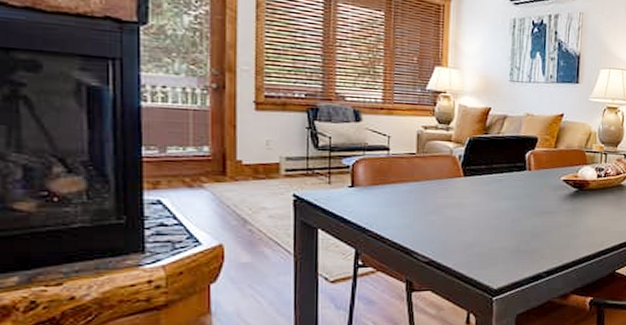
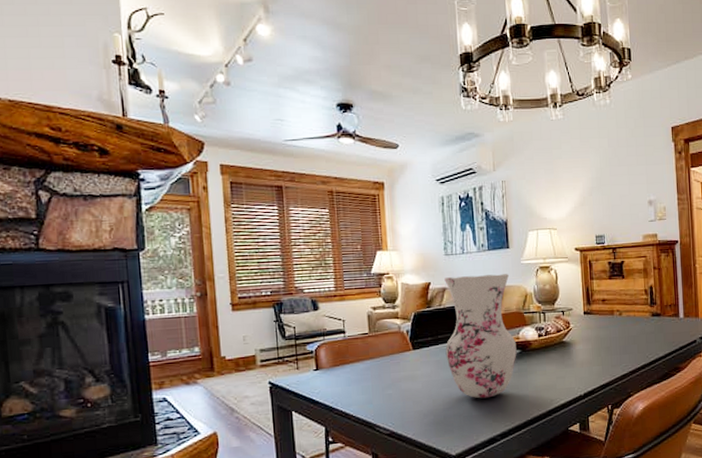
vase: none [498,105,575,234] -> present [444,274,517,399]

